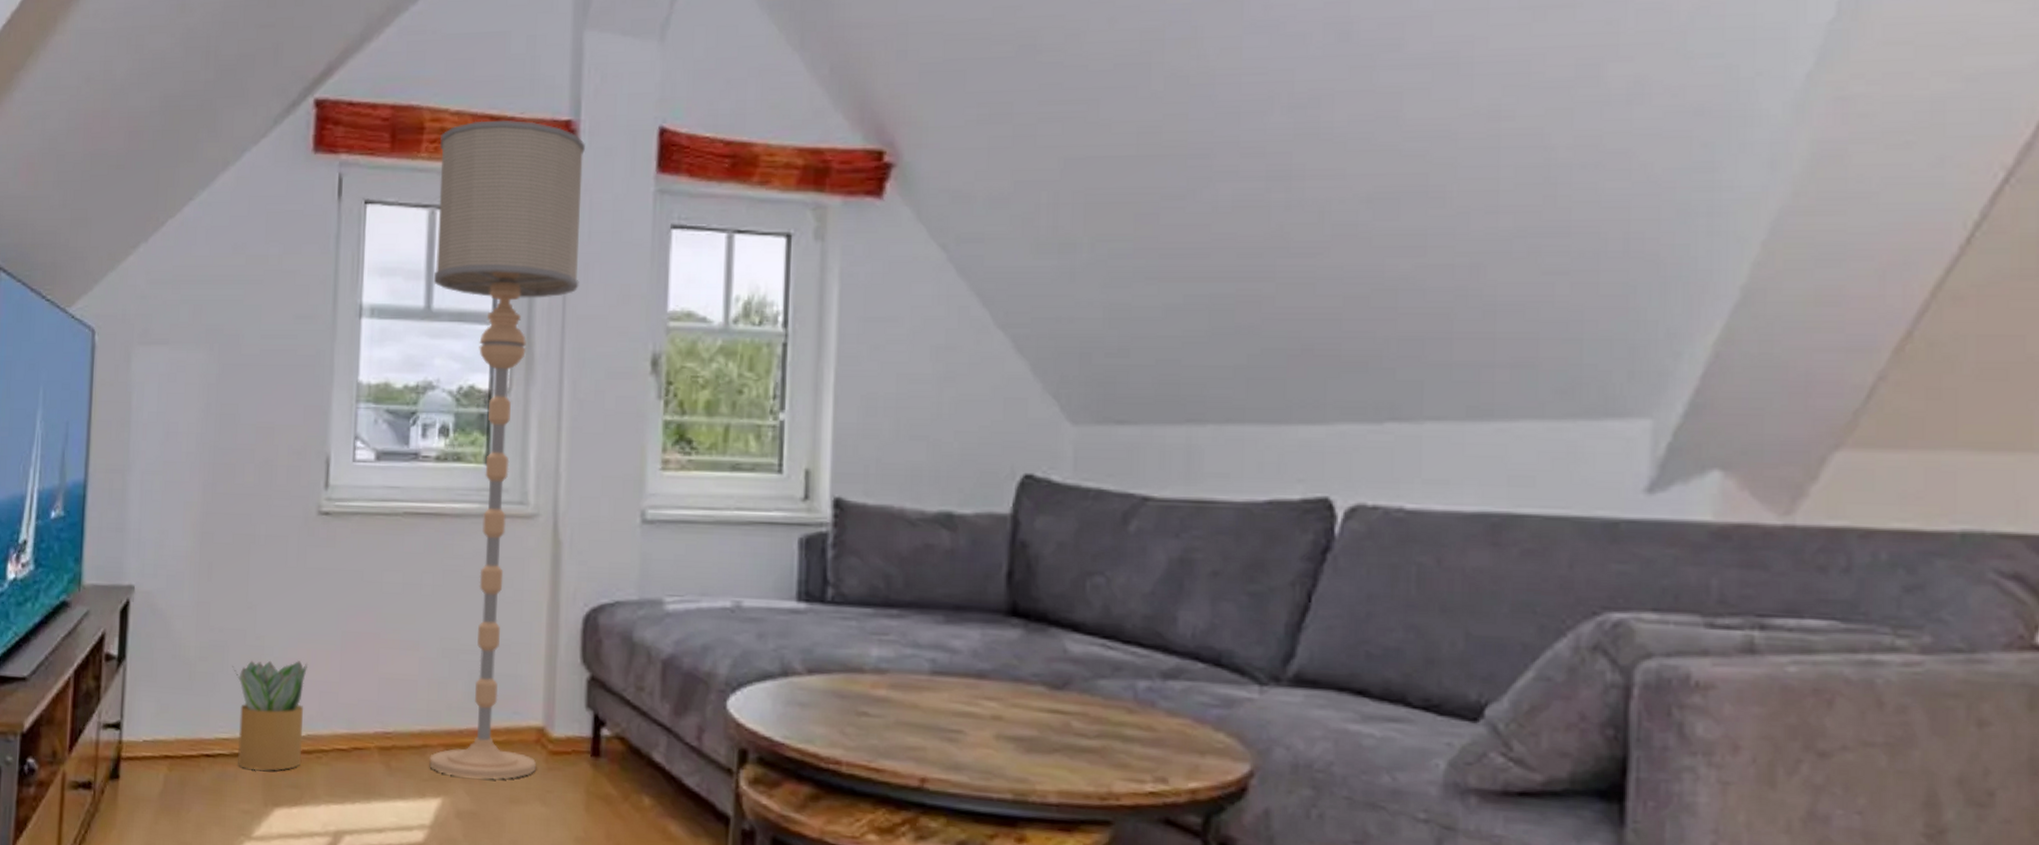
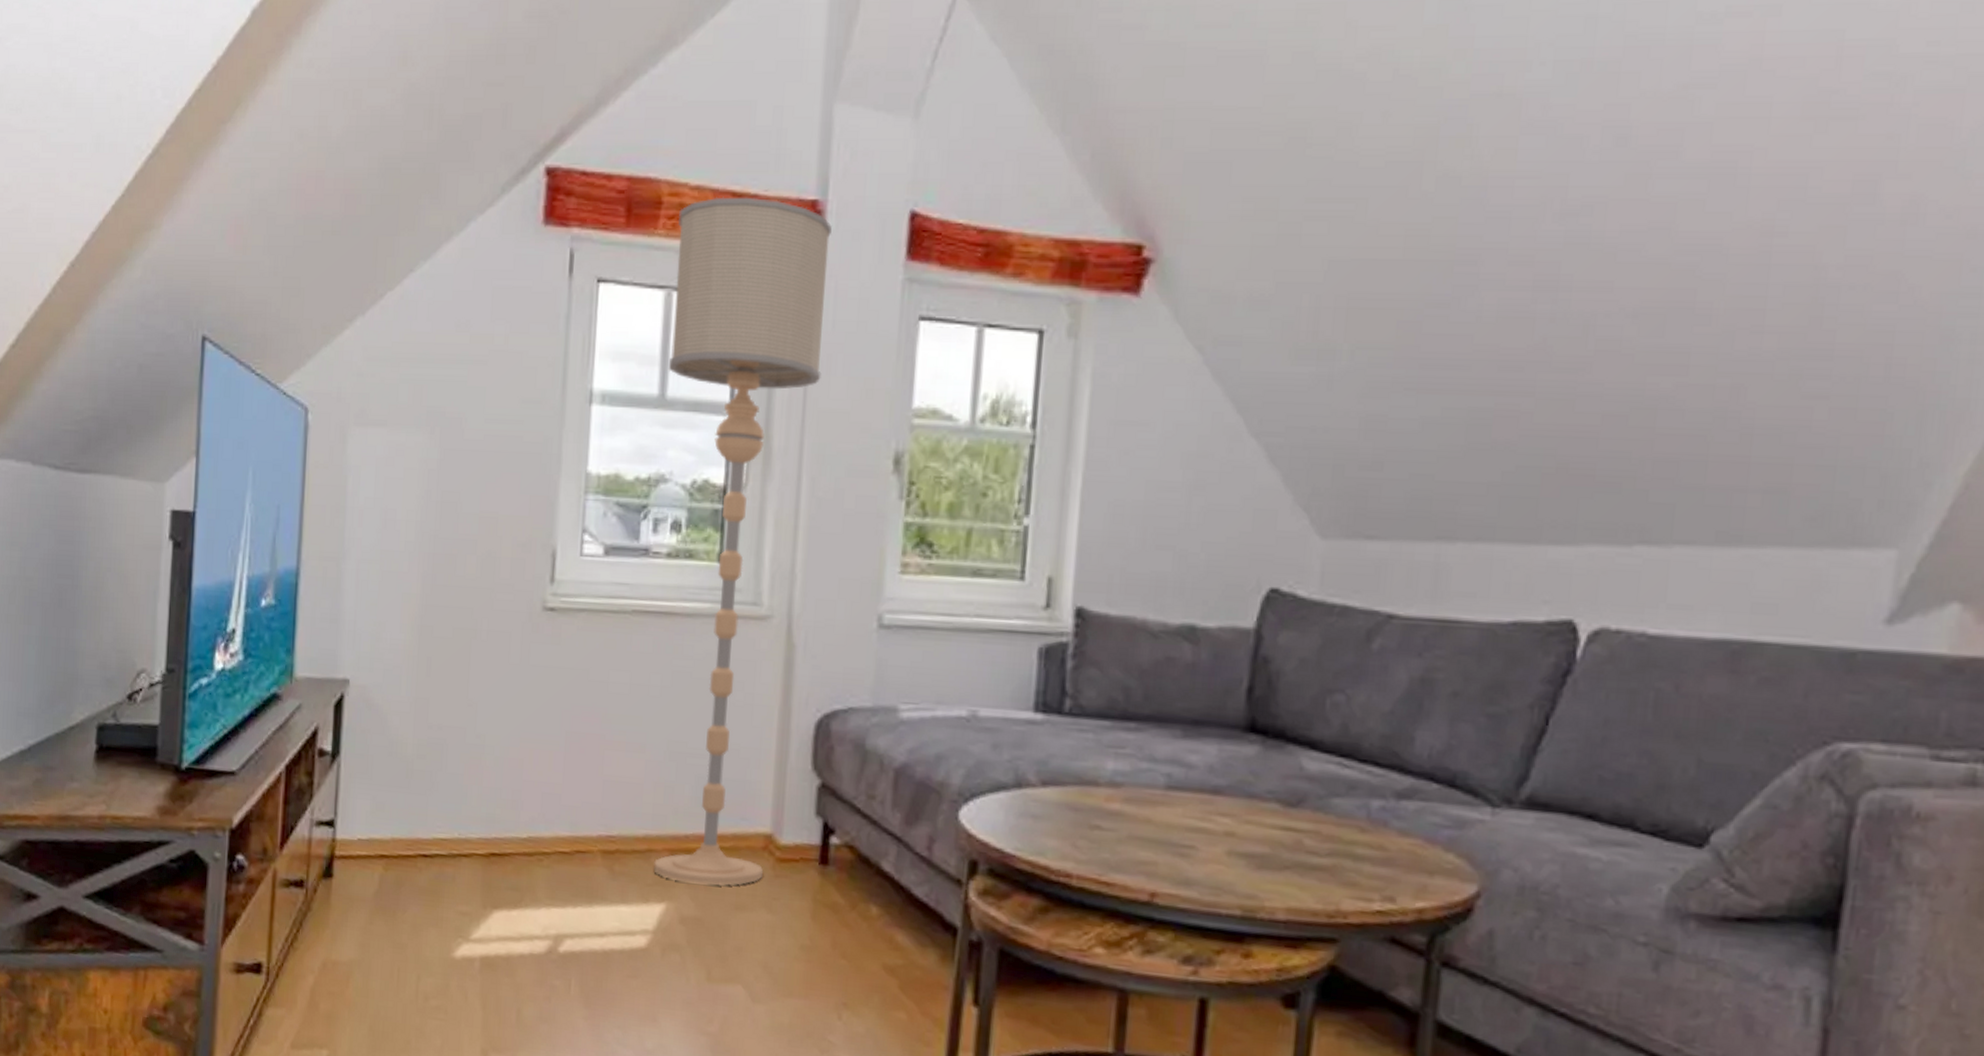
potted plant: present [232,660,307,771] -> none [451,759,530,873]

